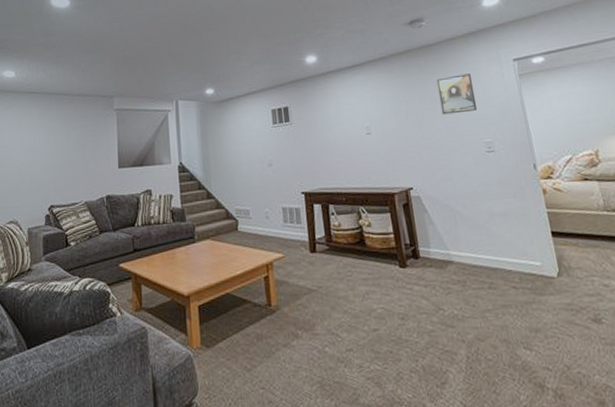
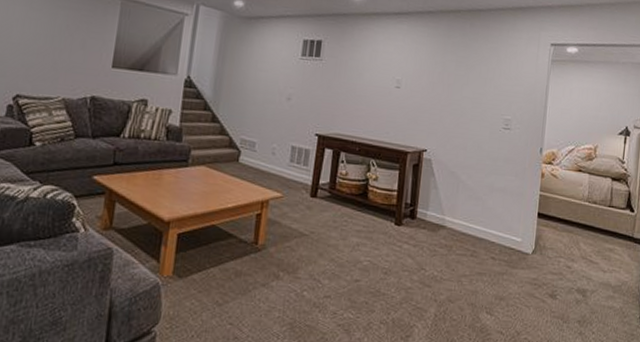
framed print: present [436,73,478,115] -> none [473,46,510,86]

